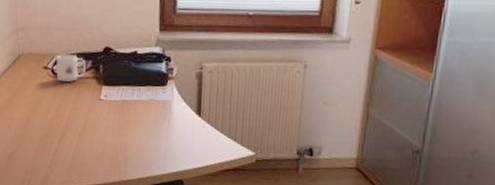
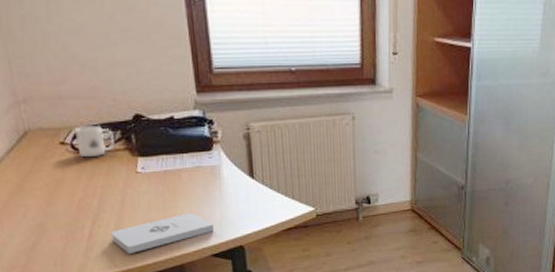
notepad: none [72,142,159,172] -> present [110,213,214,254]

